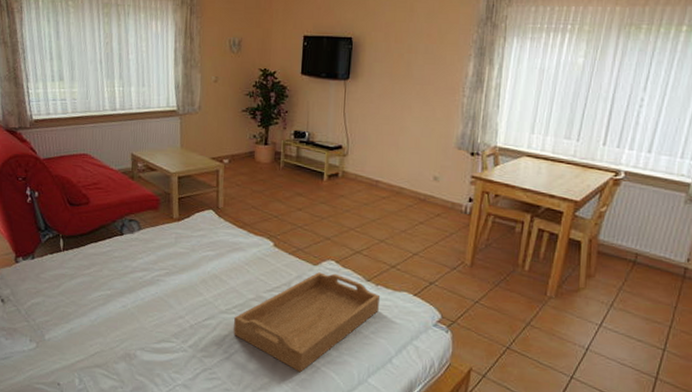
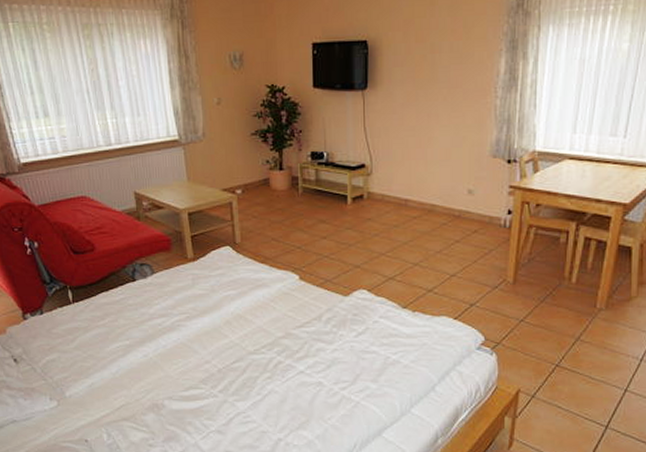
serving tray: present [233,272,381,373] -> none [264,303,419,409]

